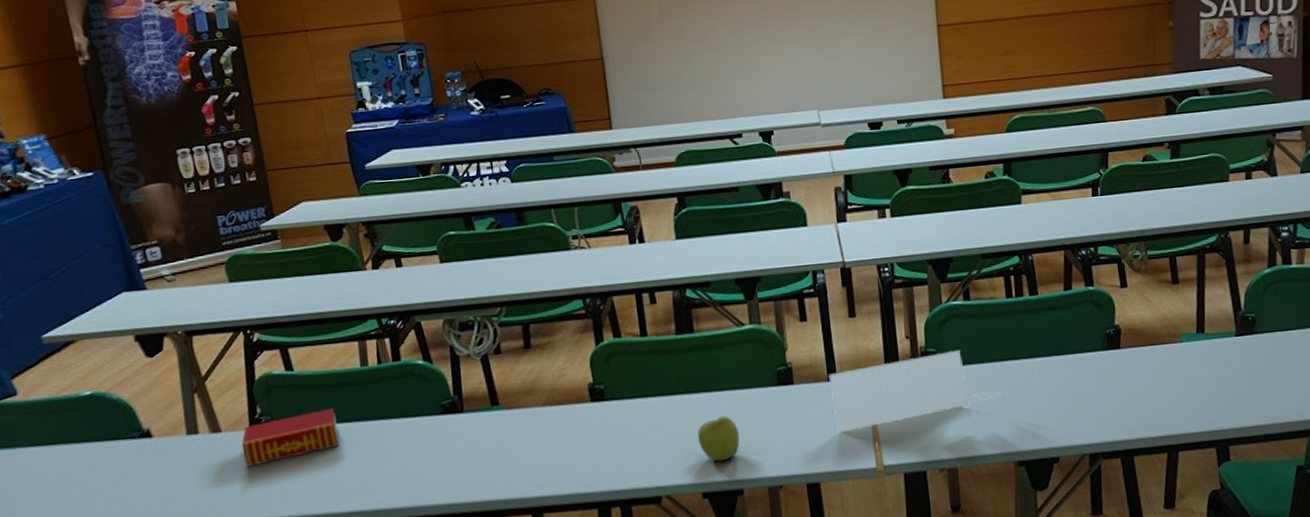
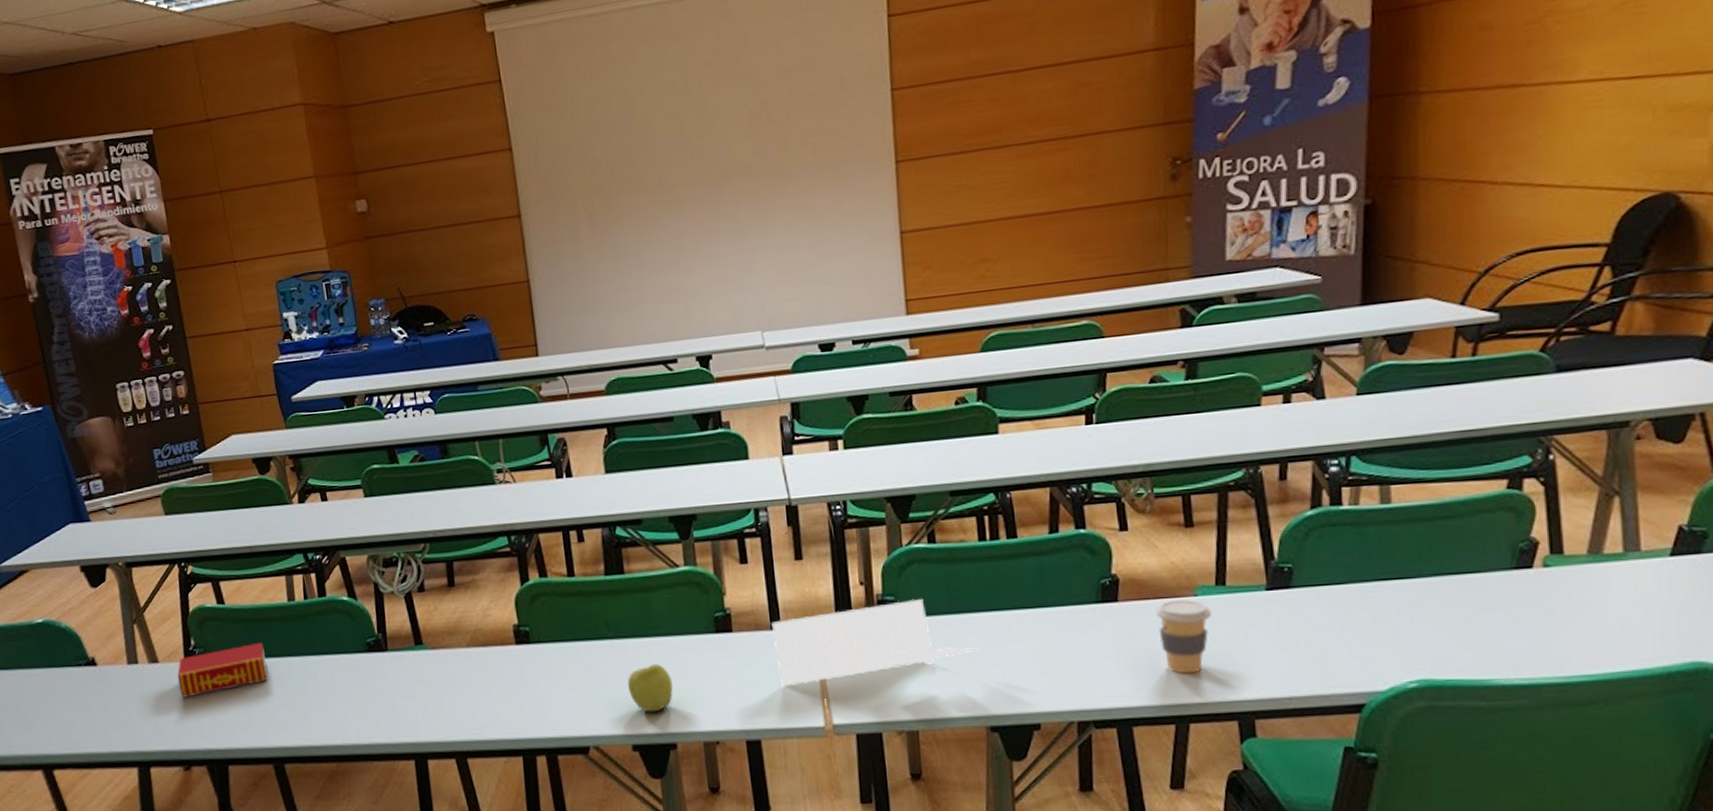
coffee cup: none [1150,345,1195,410] -> present [1156,599,1212,674]

